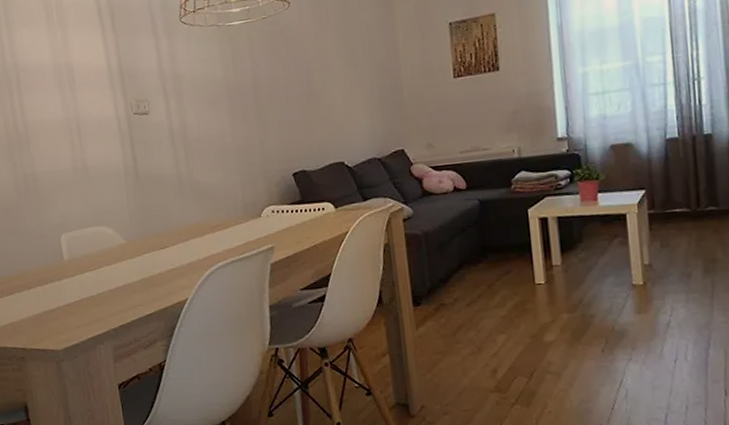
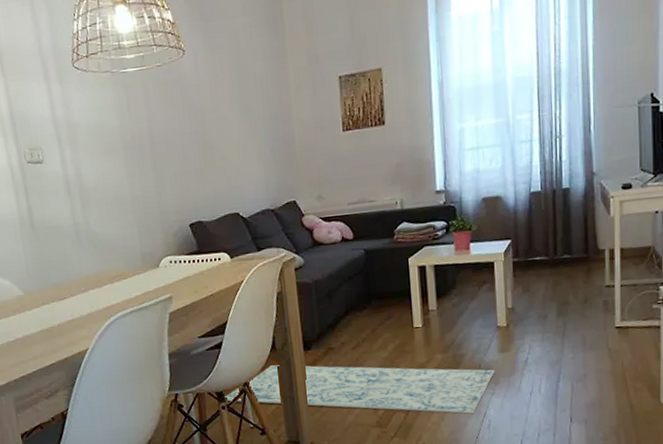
rug: none [327,321,632,382] -> present [224,365,495,415]

